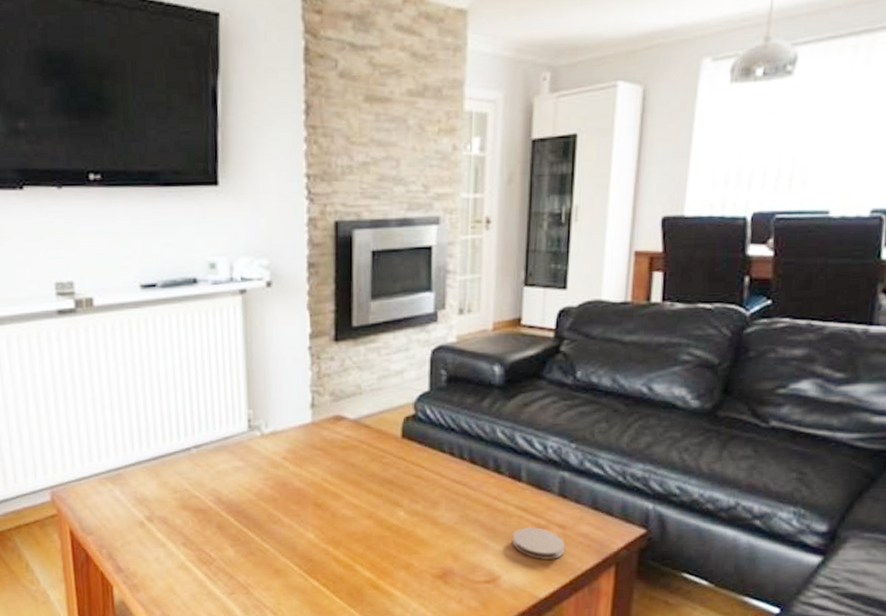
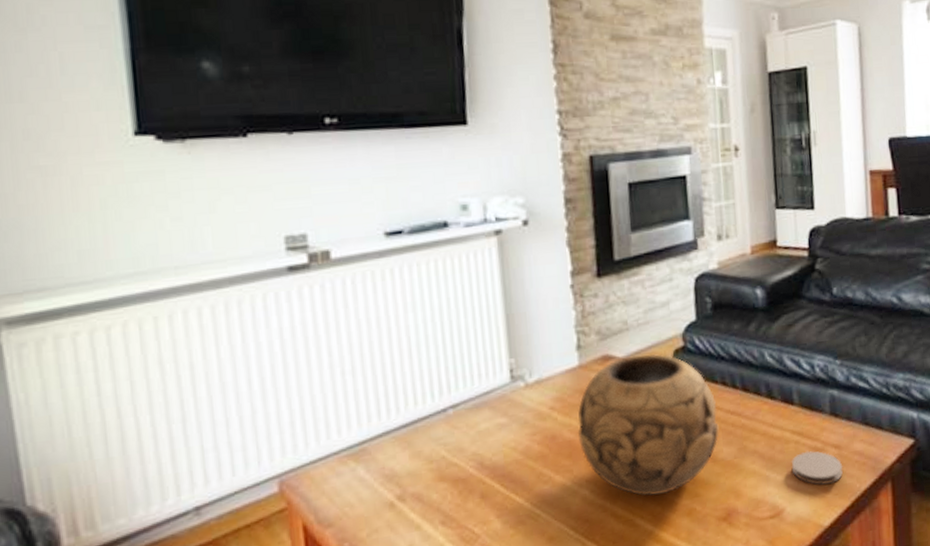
decorative bowl: none [306,418,443,548] -> present [577,354,719,496]

